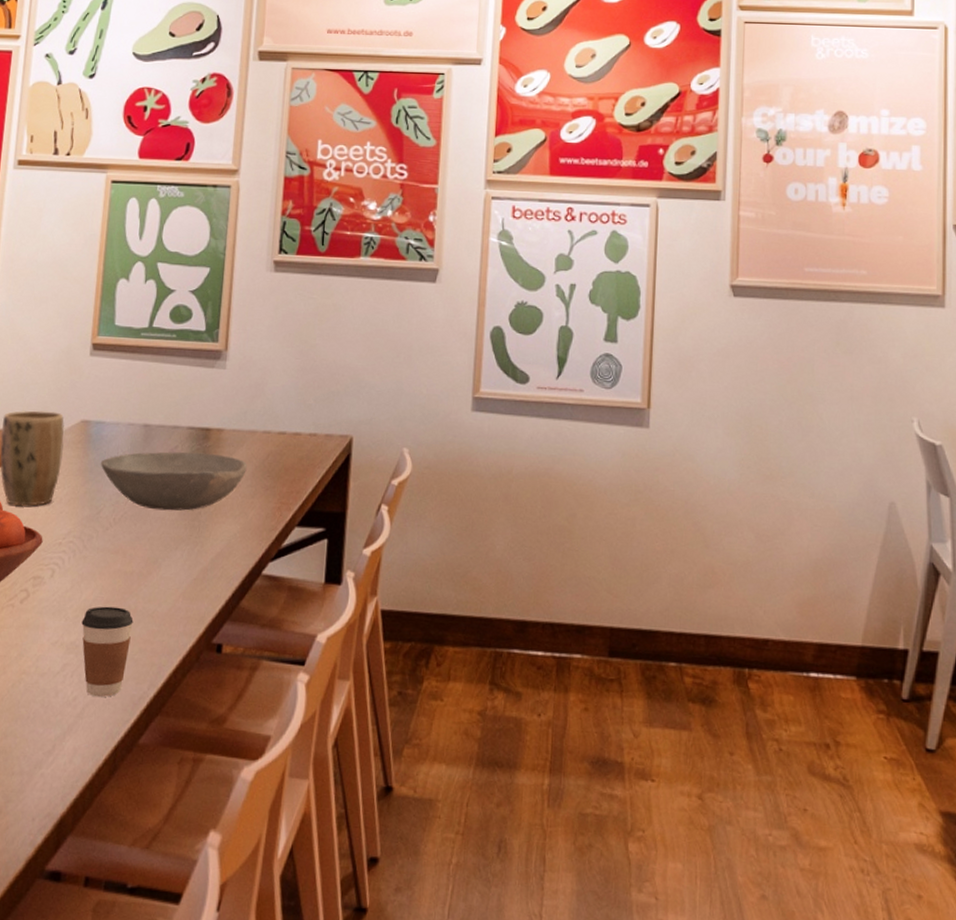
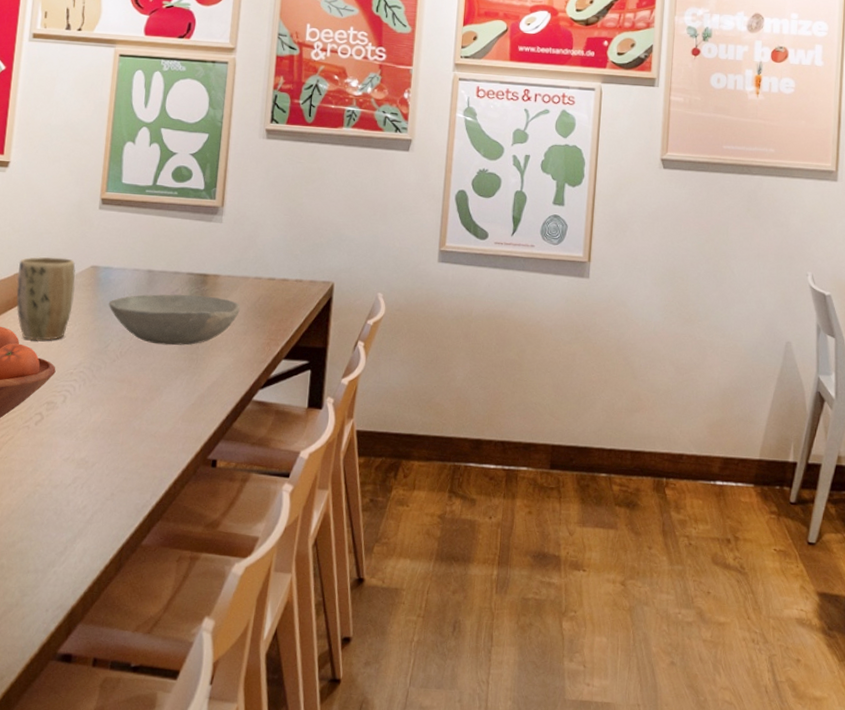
coffee cup: present [81,606,134,698] -> none [91,427,138,506]

